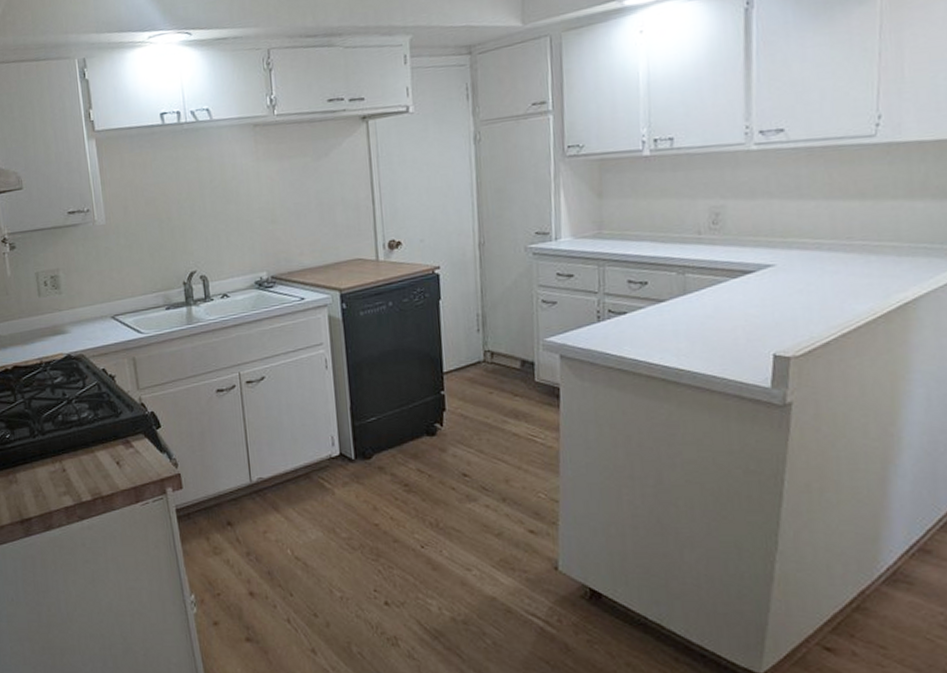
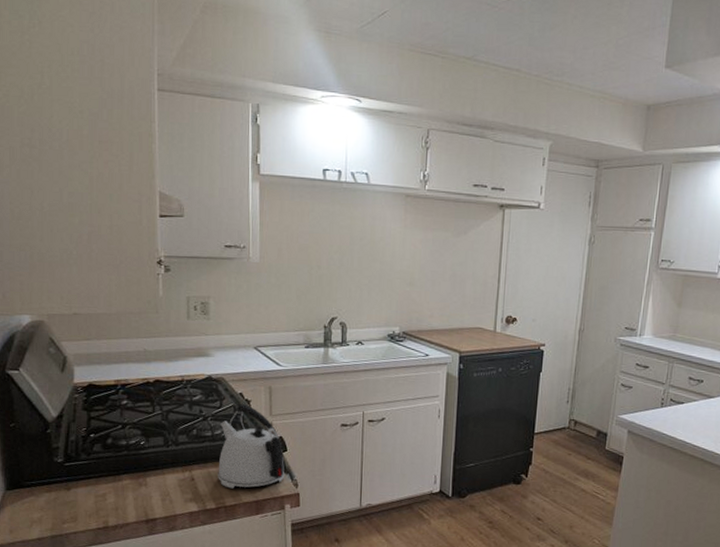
kettle: none [86,380,162,476] -> present [218,404,284,489]

